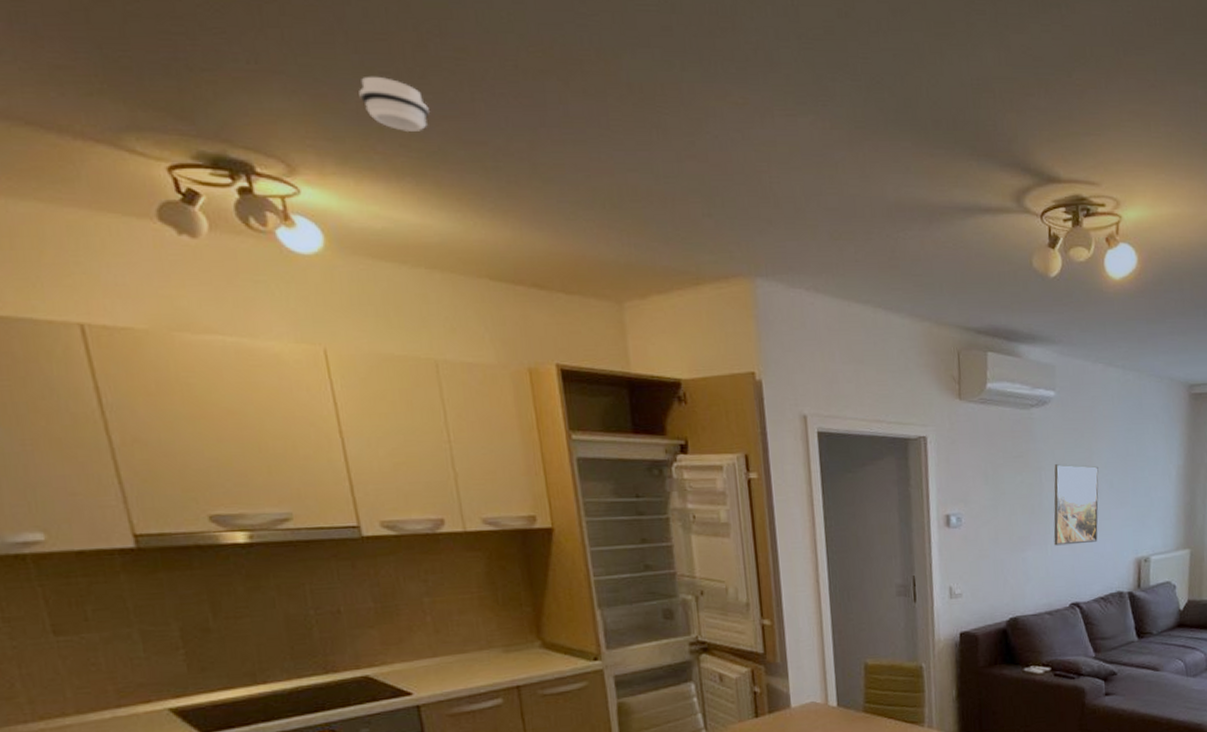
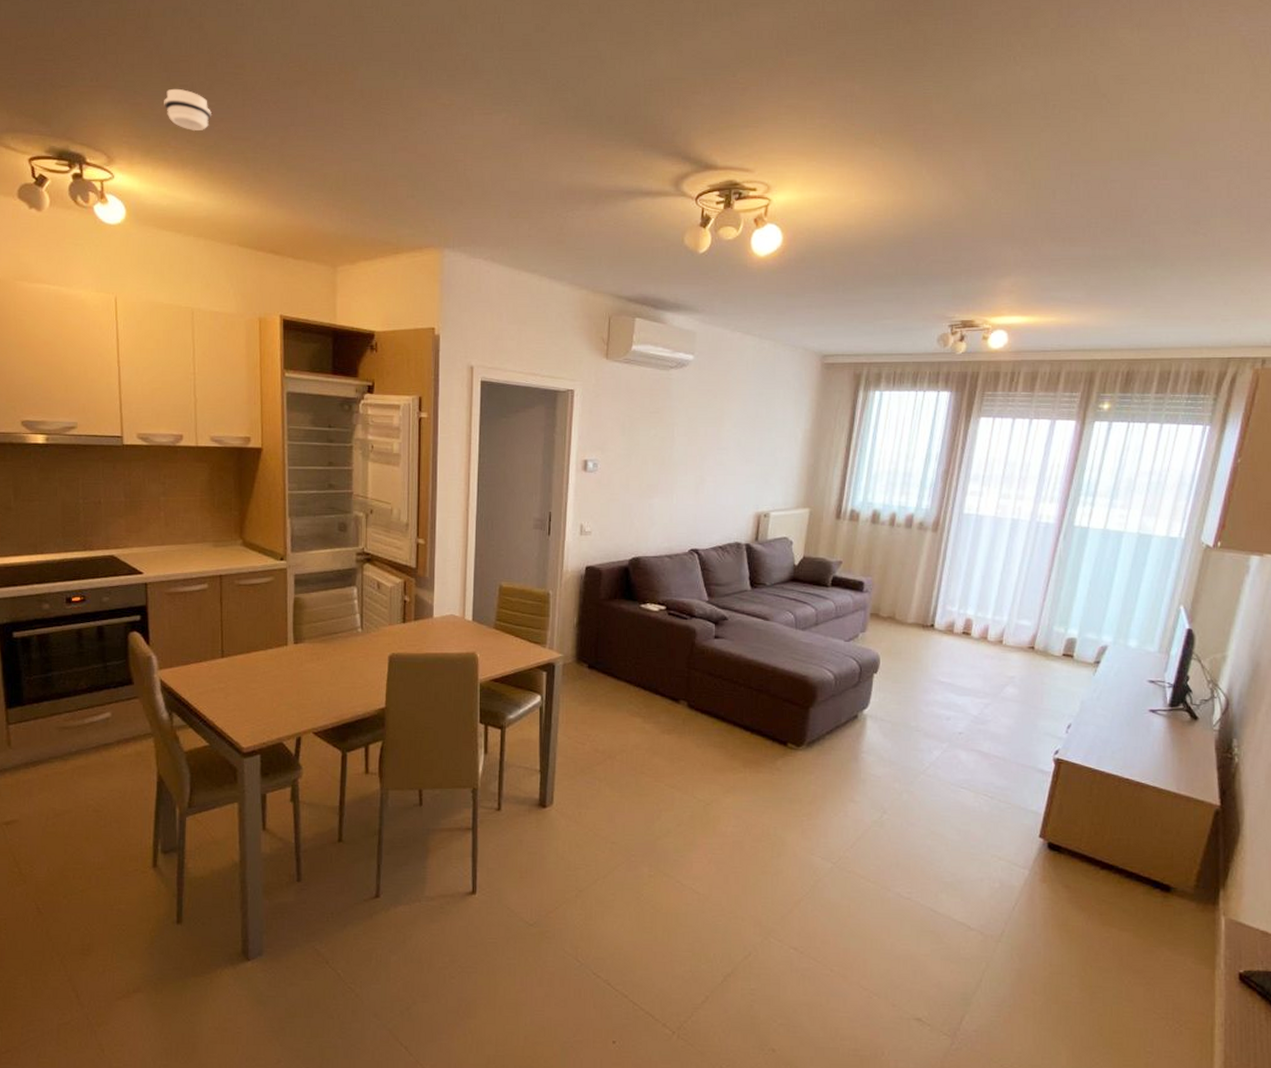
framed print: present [1053,464,1099,546] -> none [680,421,728,496]

